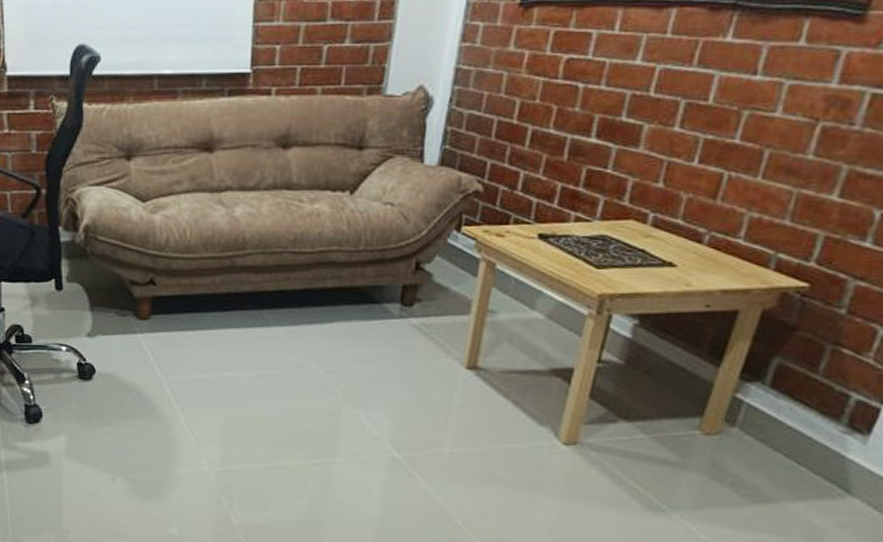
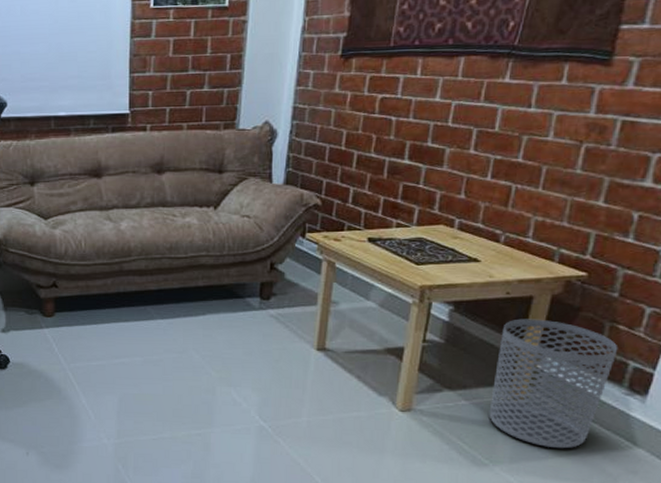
waste bin: none [672,337,840,495] -> present [489,319,618,449]

